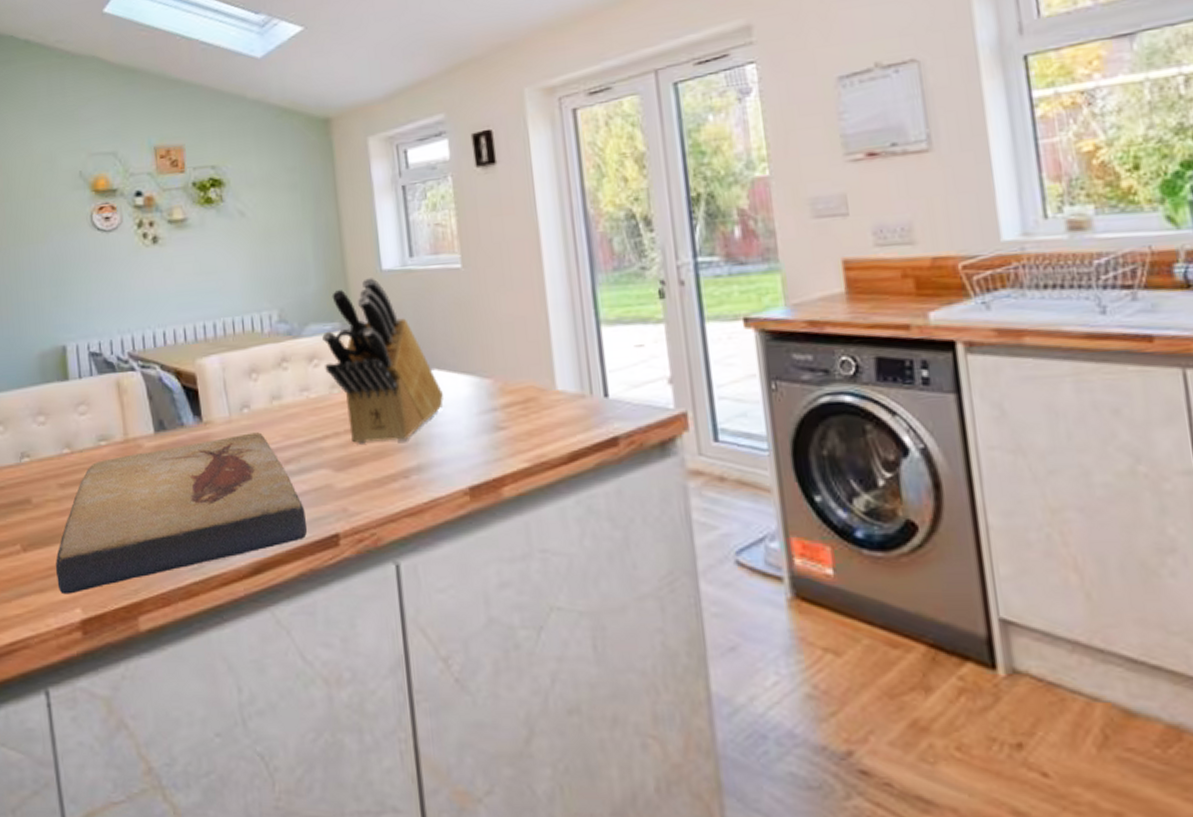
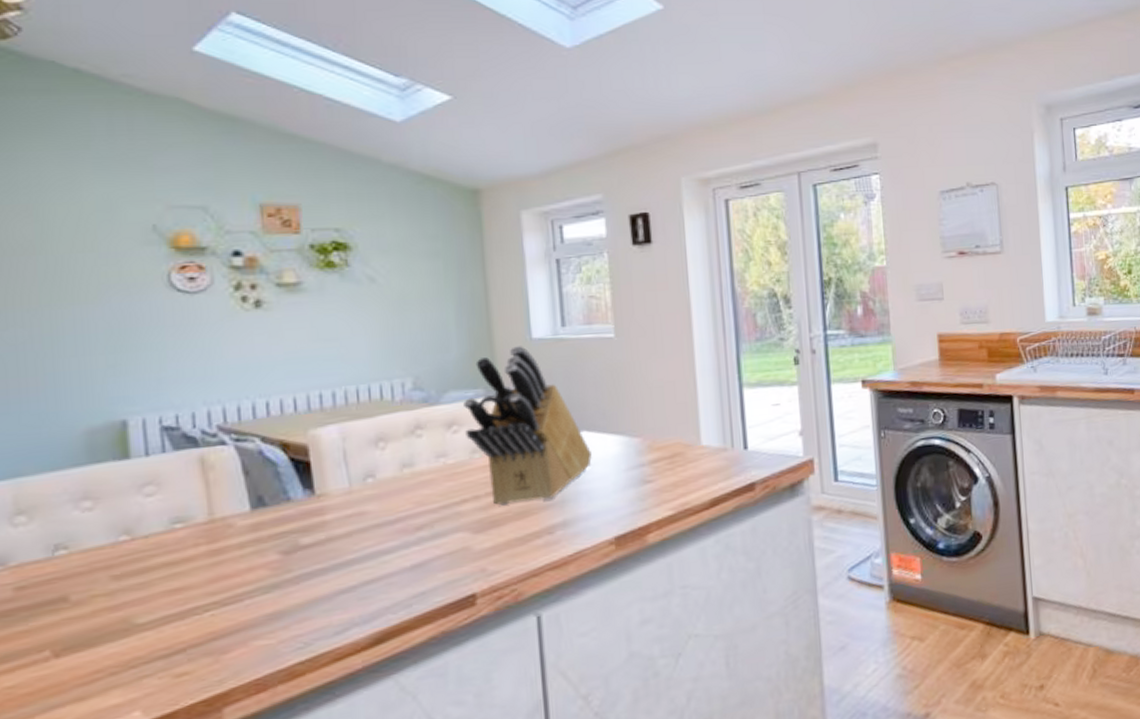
fish fossil: present [56,432,307,595] -> none [105,501,439,699]

